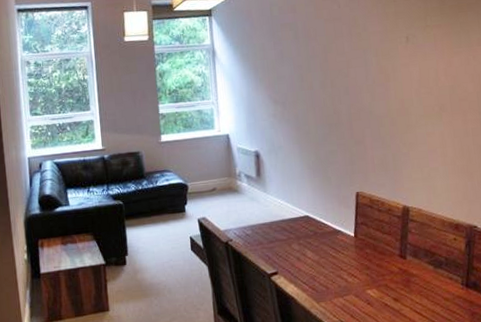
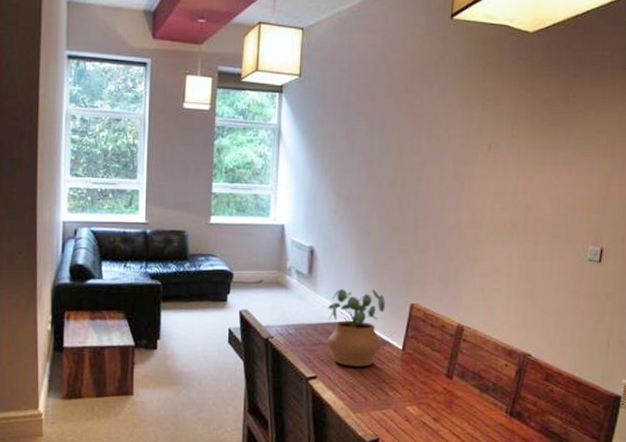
potted plant: none [279,183,336,259] -> present [327,289,385,367]

